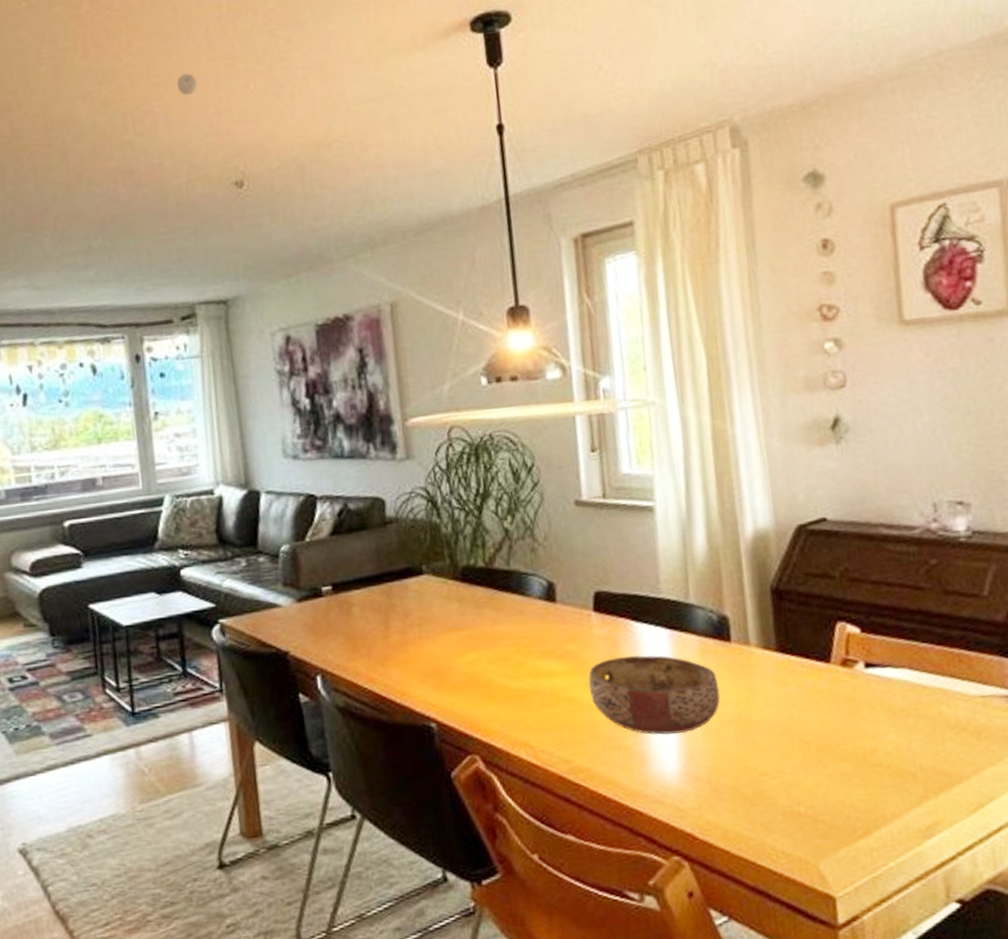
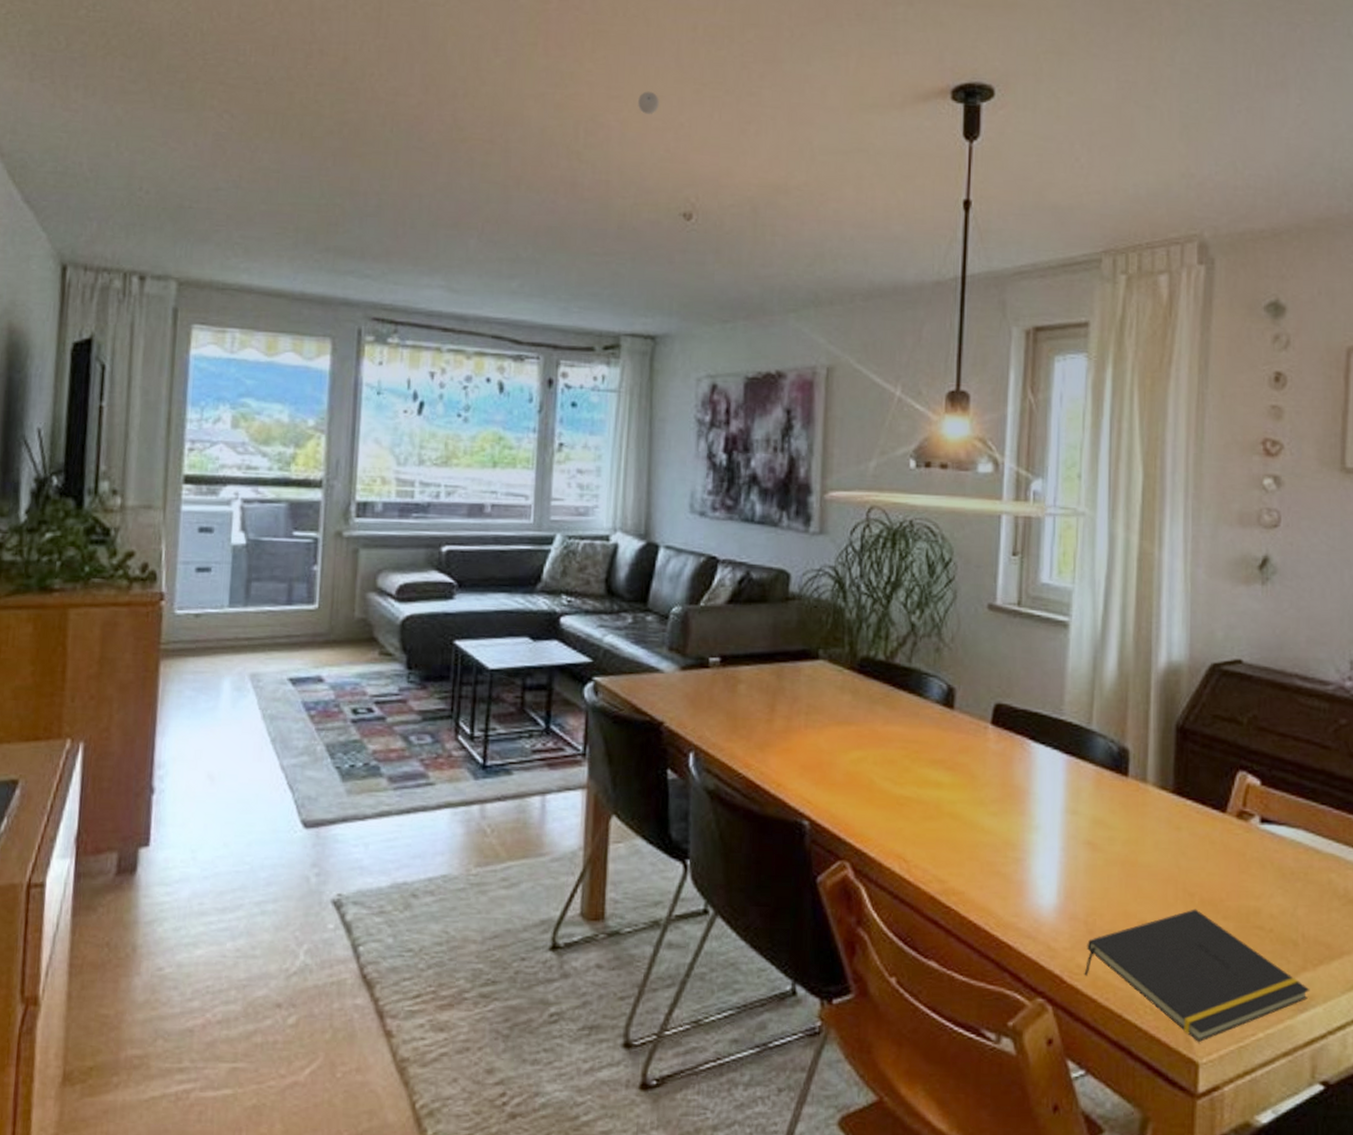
bowl: present [588,654,721,735] -> none [975,776,1110,868]
notepad: none [713,756,935,878] -> present [1084,909,1310,1042]

